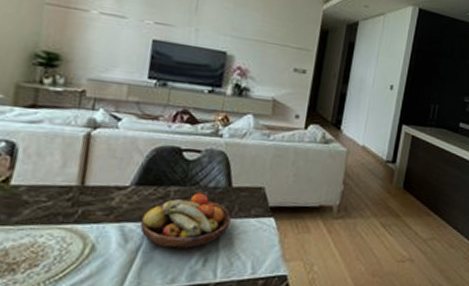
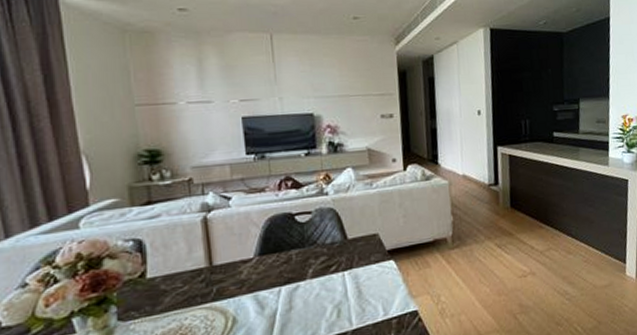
fruit bowl: present [140,193,231,249] -> none [272,250,354,308]

